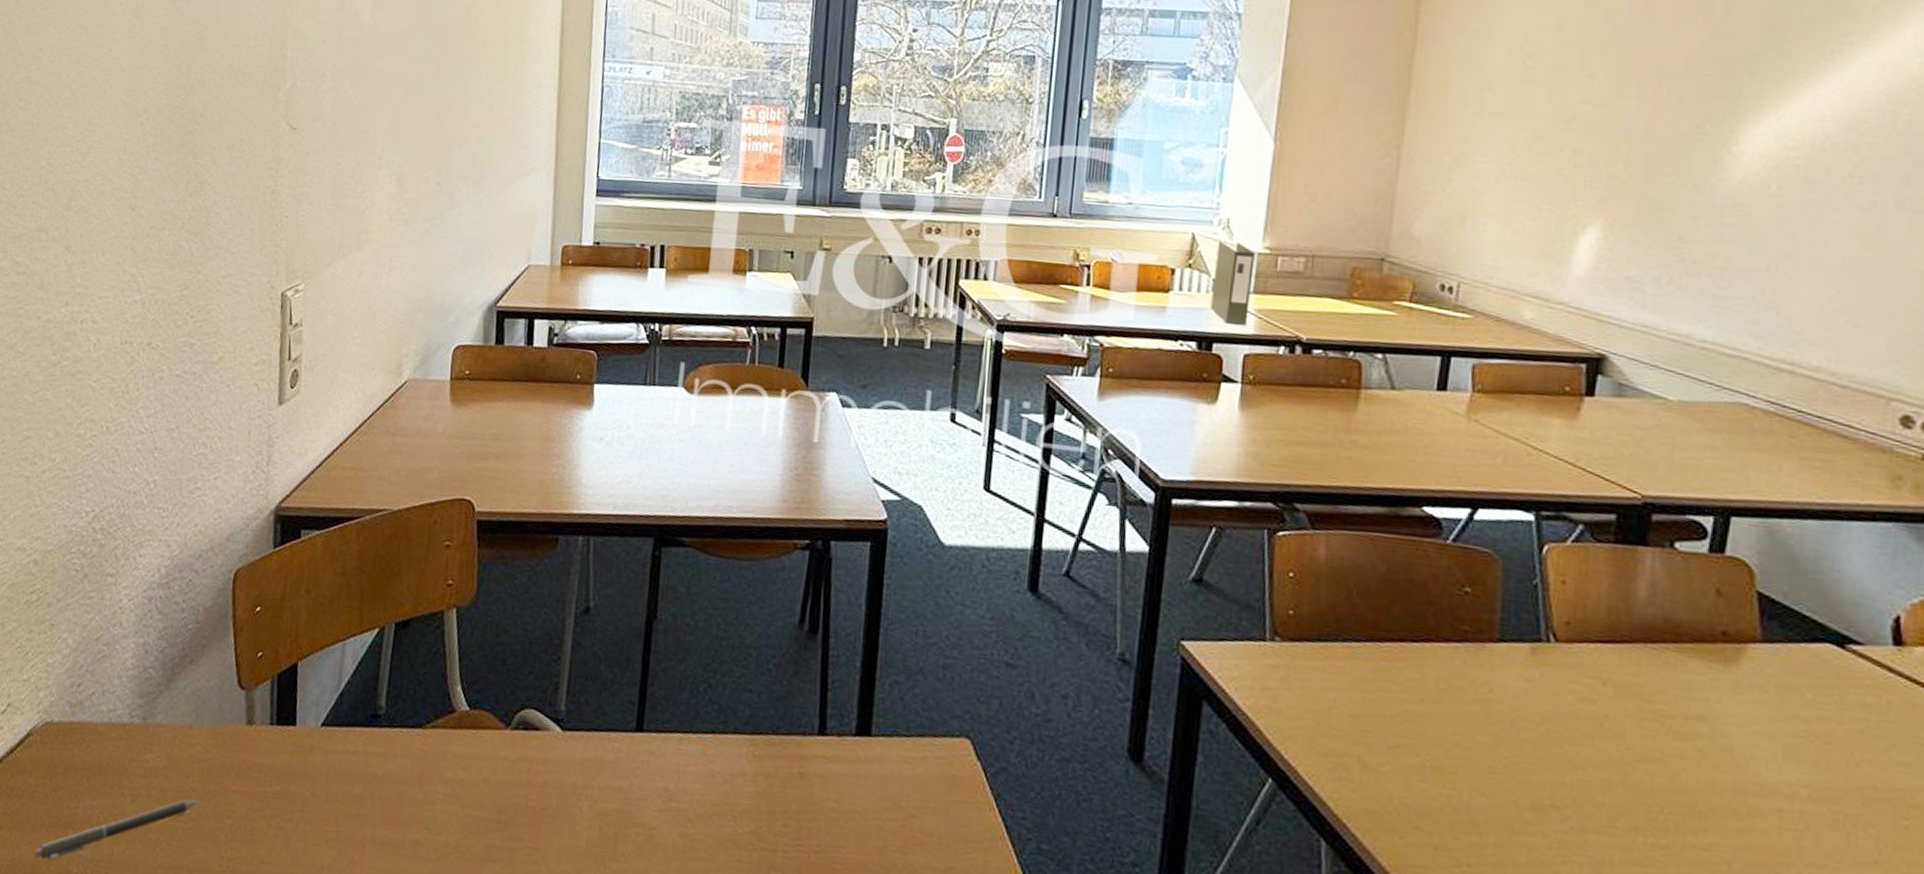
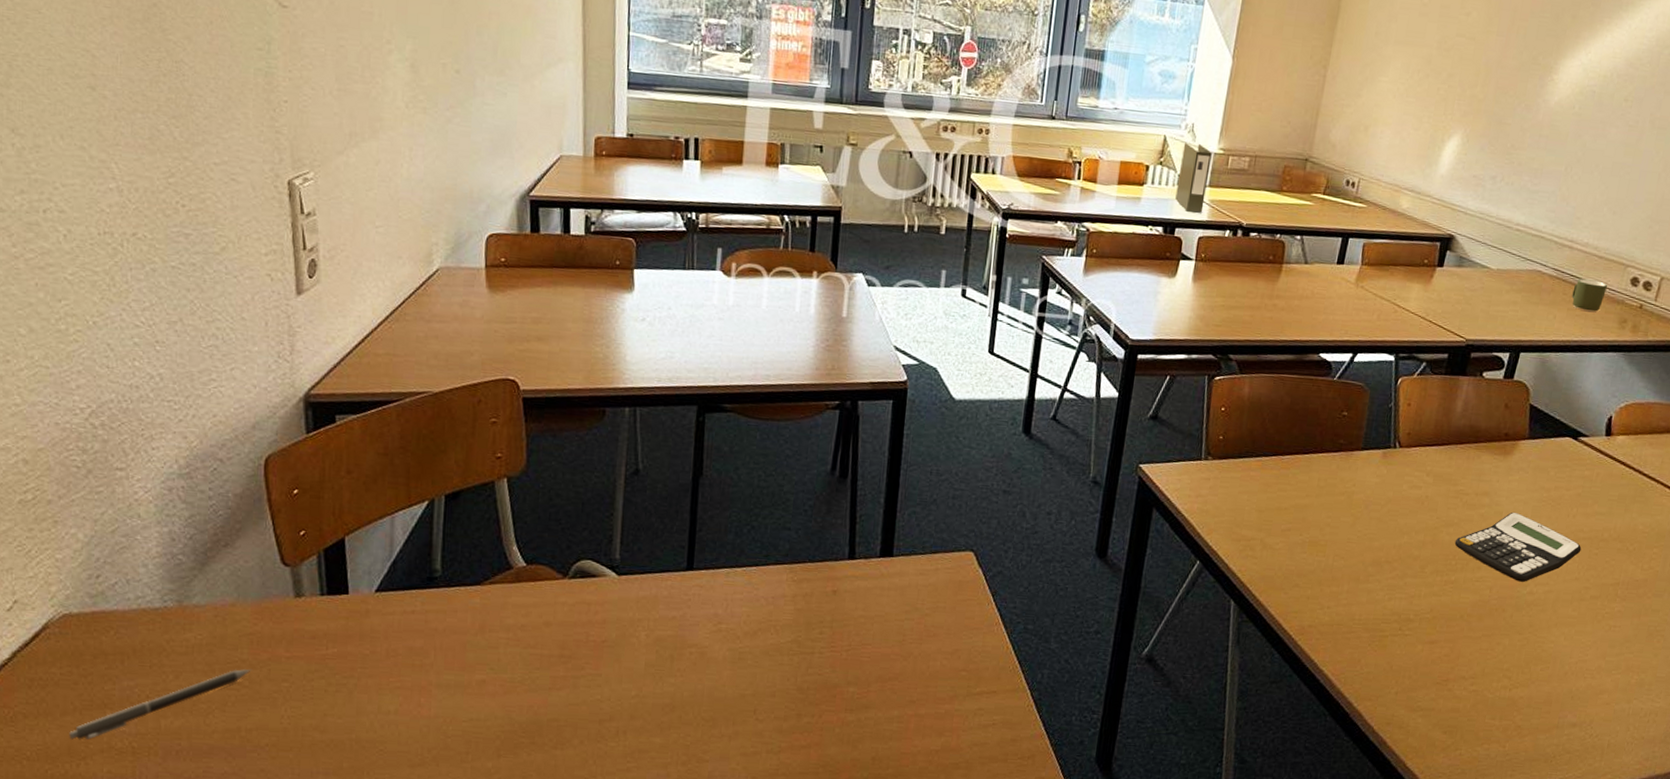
calculator: none [1659,749,1878,860] -> present [1454,512,1582,582]
mug: none [1804,416,1861,464] -> present [1571,278,1607,313]

